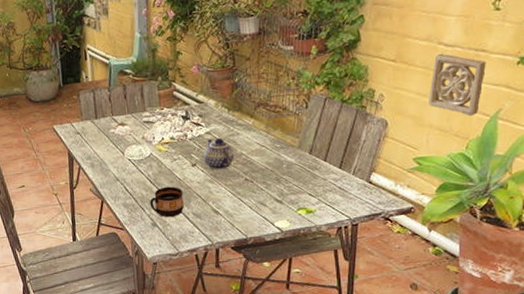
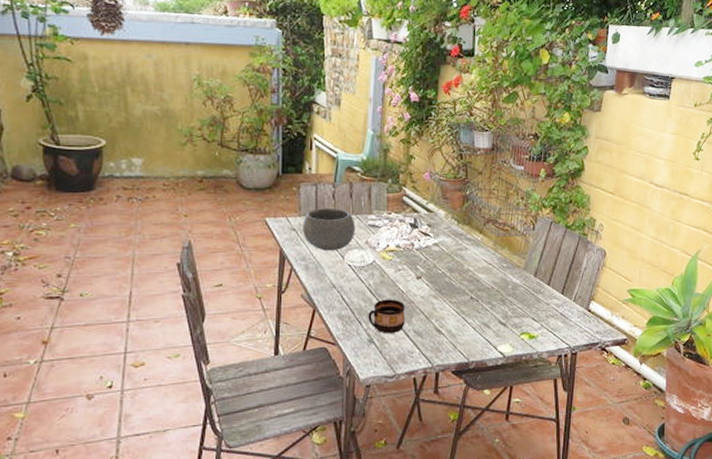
bowl: none [85,109,132,149] -> present [303,207,356,251]
teapot: present [204,137,235,170] -> none [430,250,462,285]
wall ornament: present [429,53,486,117] -> none [641,192,688,254]

